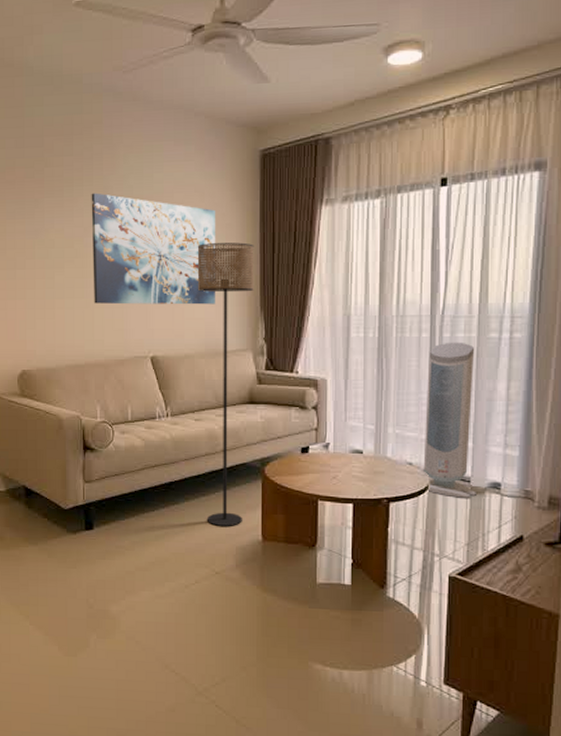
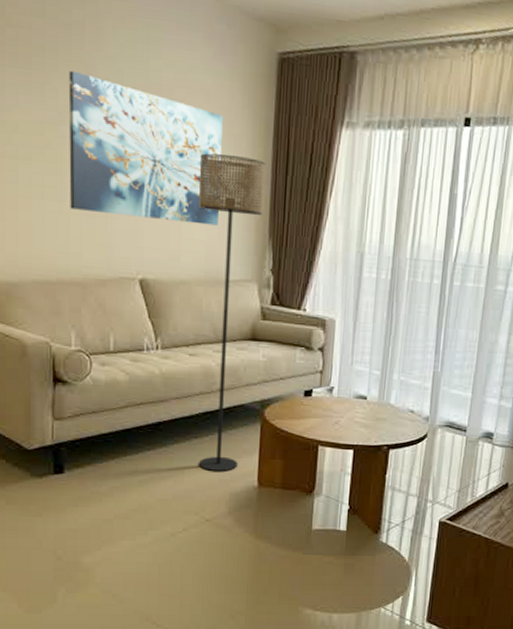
air purifier: present [423,342,476,498] -> none [424,291,482,447]

